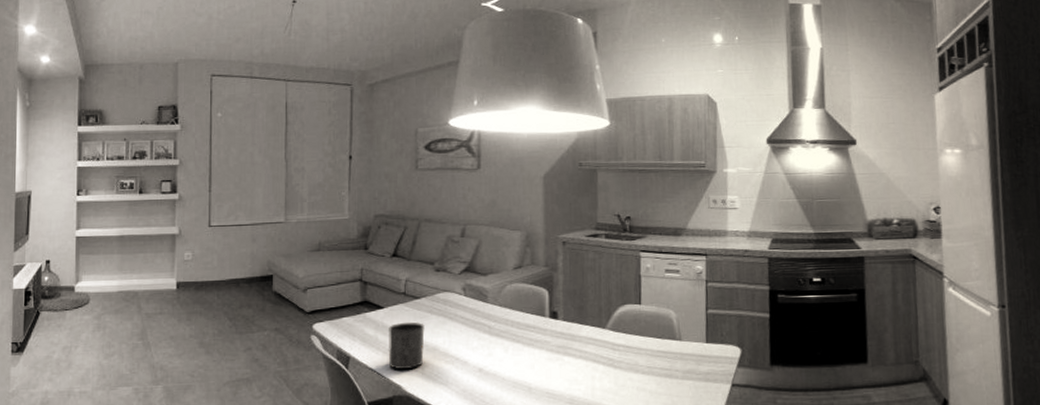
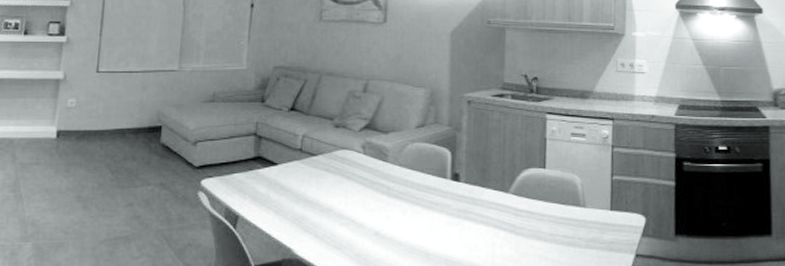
cup: present [388,321,425,370] -> none [279,180,320,232]

